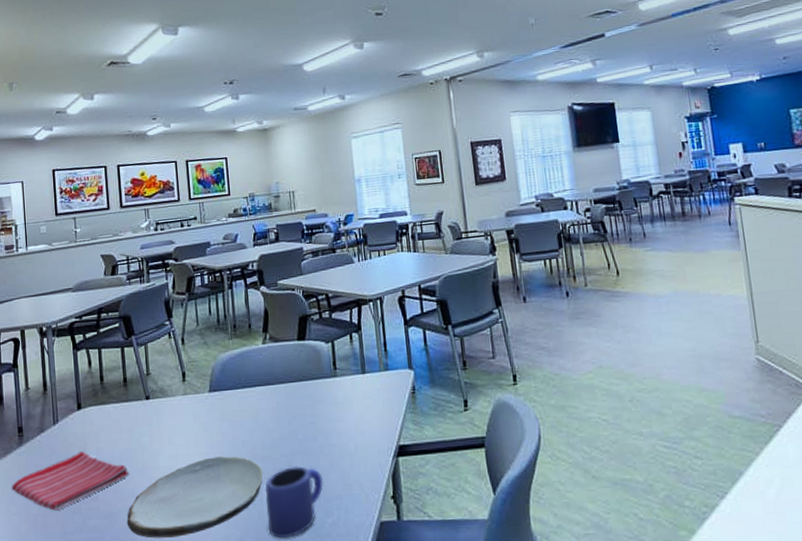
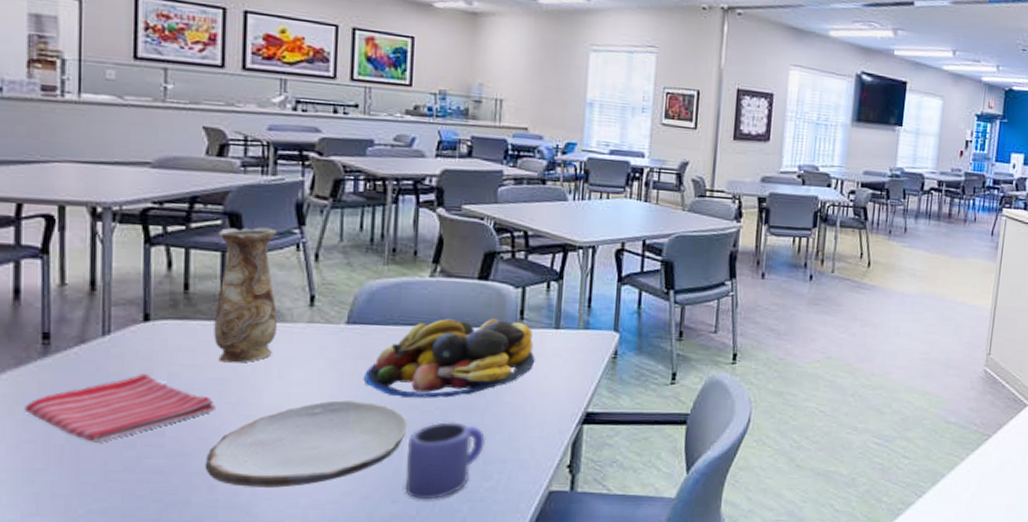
vase: none [118,323,163,436] -> present [214,227,278,363]
fruit bowl: none [227,371,351,449] -> present [364,318,535,398]

